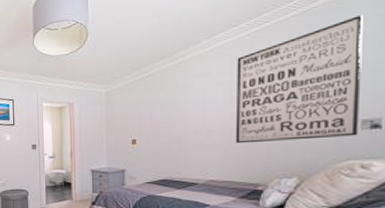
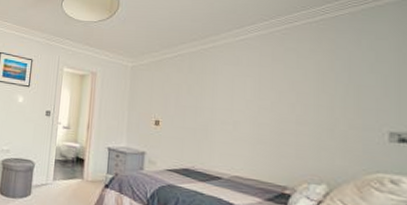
wall art: present [235,15,365,144] -> none [263,29,388,148]

